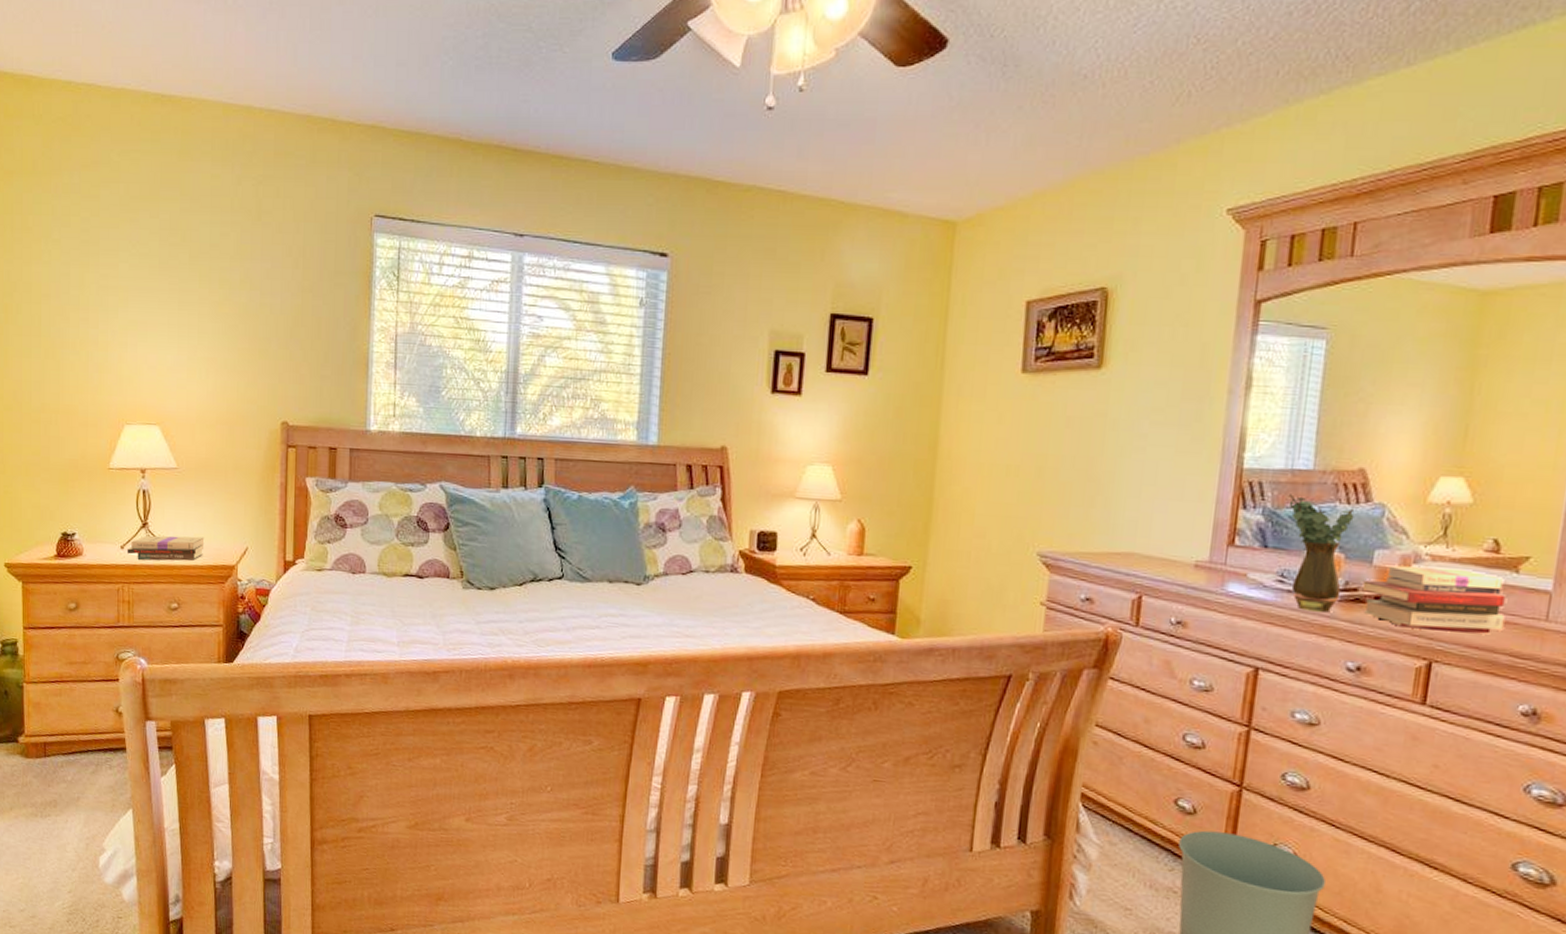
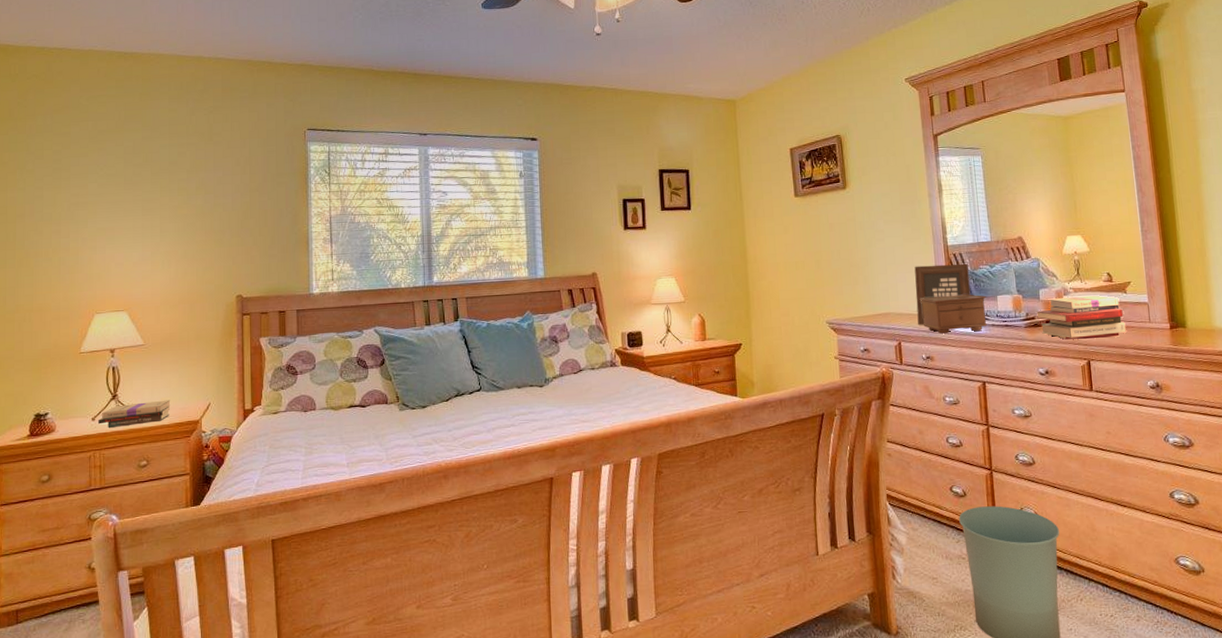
picture frame: none [1173,492,1269,577] -> present [914,263,971,326]
jewelry box: none [1182,538,1287,596] -> present [919,294,987,334]
vase: present [1288,494,1355,613] -> none [980,259,1025,338]

